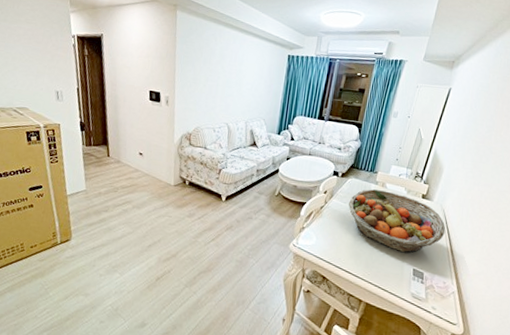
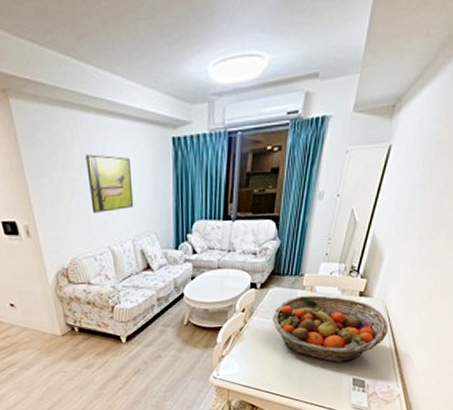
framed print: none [219,56,255,98] -> present [86,154,134,213]

